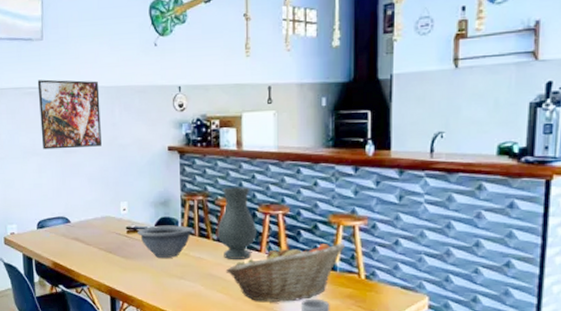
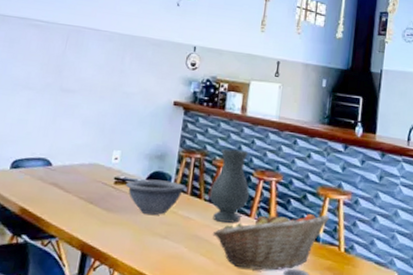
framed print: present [37,79,102,150] -> none [38,14,113,91]

